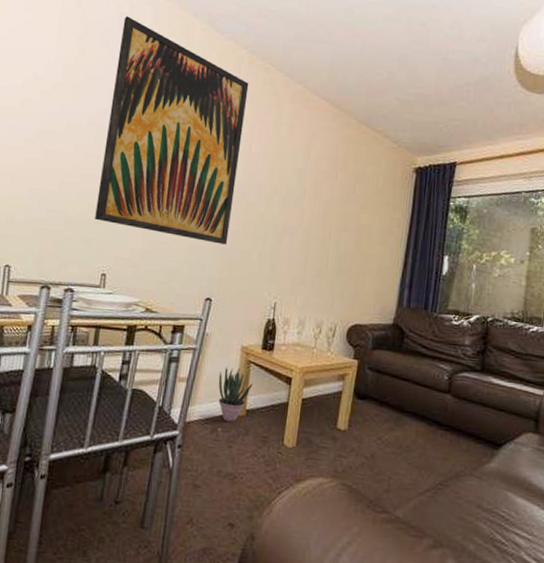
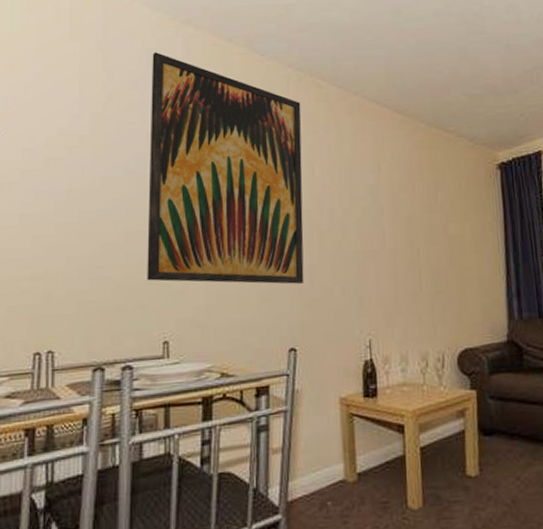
potted plant: present [218,367,253,422] -> none [318,425,360,492]

